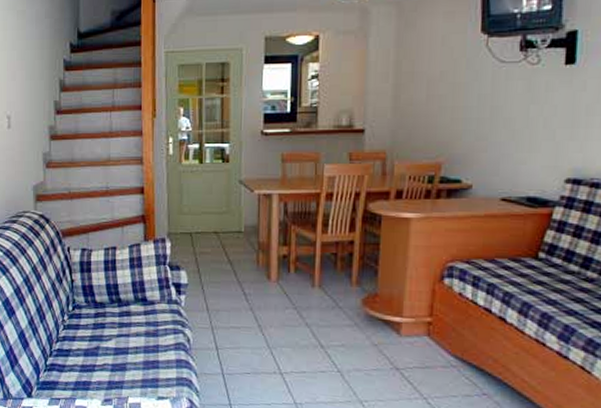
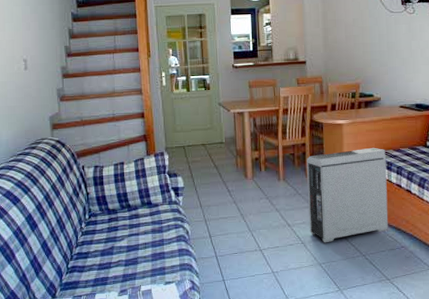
air purifier: none [350,253,472,376] -> present [307,147,389,243]

